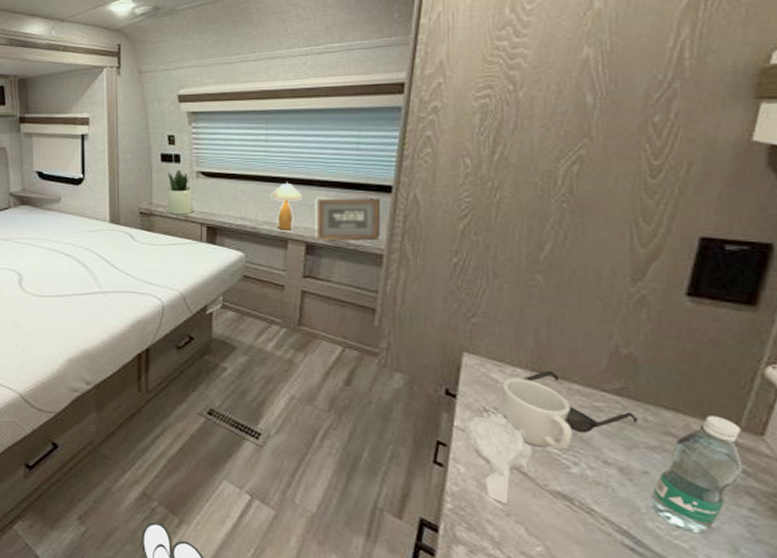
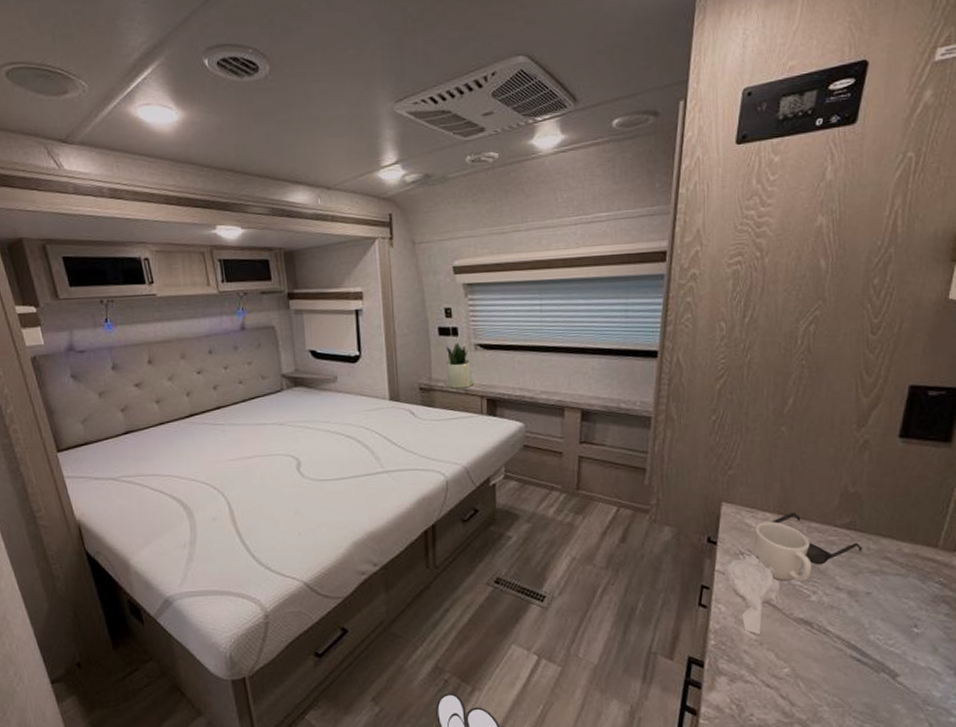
table lamp: present [270,181,303,230] -> none [547,350,577,399]
picture frame: present [316,198,381,241] -> none [589,364,648,407]
bottle: present [651,416,743,534] -> none [872,539,941,640]

